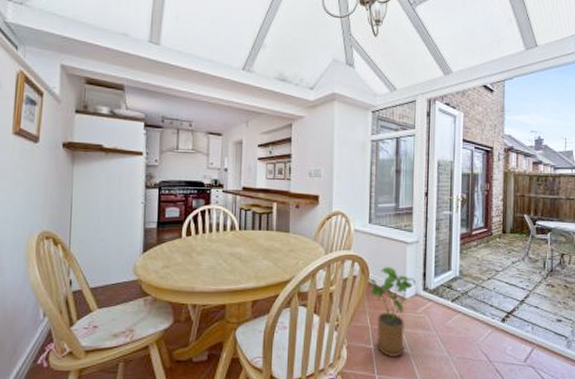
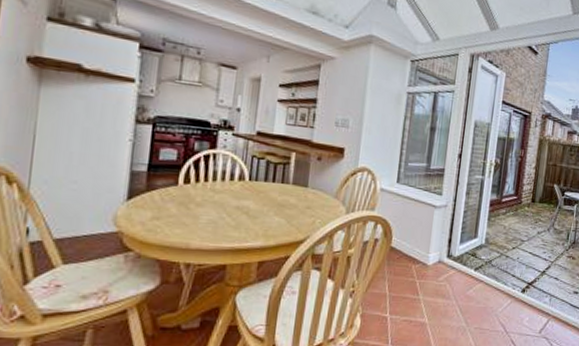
house plant: present [368,267,416,356] -> none [390,231,440,326]

